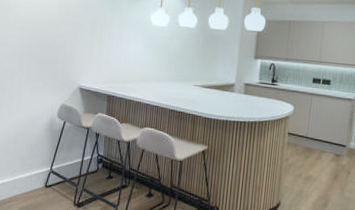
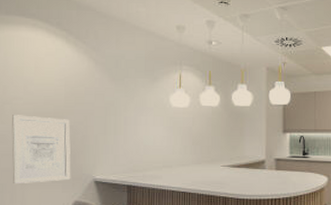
wall art: none [11,21,62,85] -> present [12,115,71,185]

